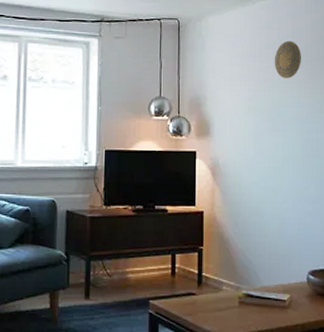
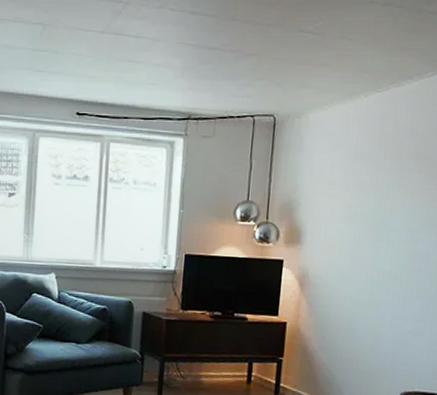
decorative plate: present [274,40,301,79] -> none [384,139,420,184]

